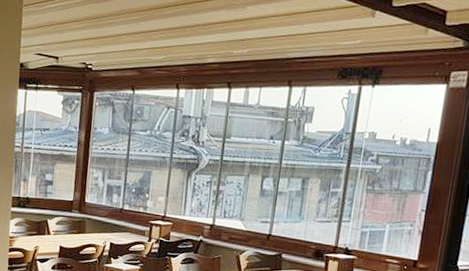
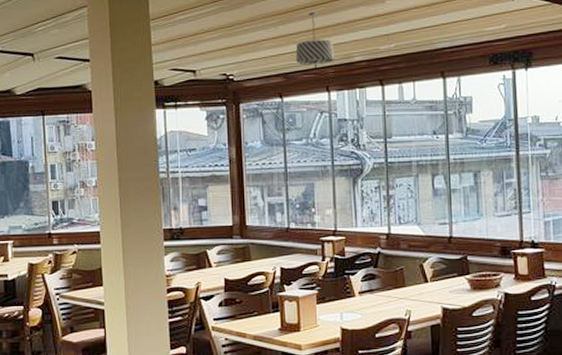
pendant light: none [151,12,190,67] -> present [295,12,335,70]

